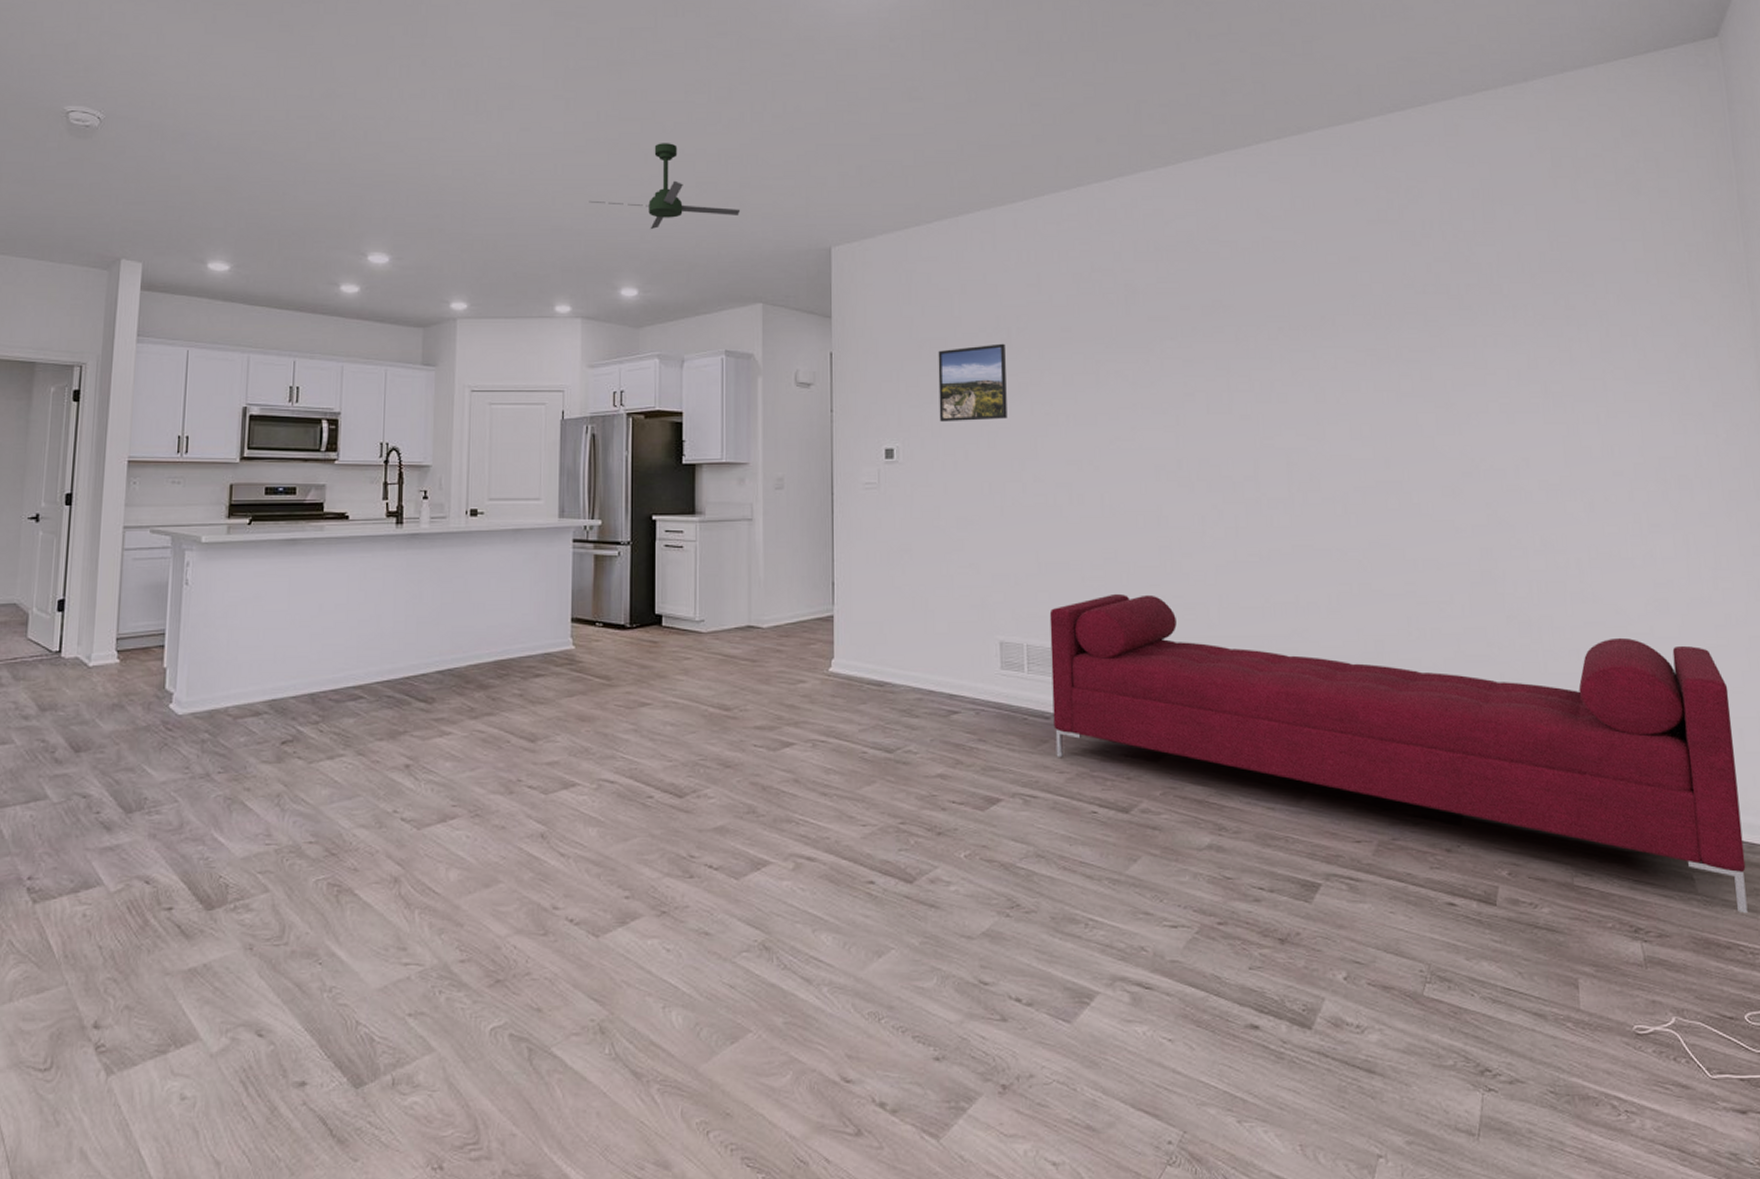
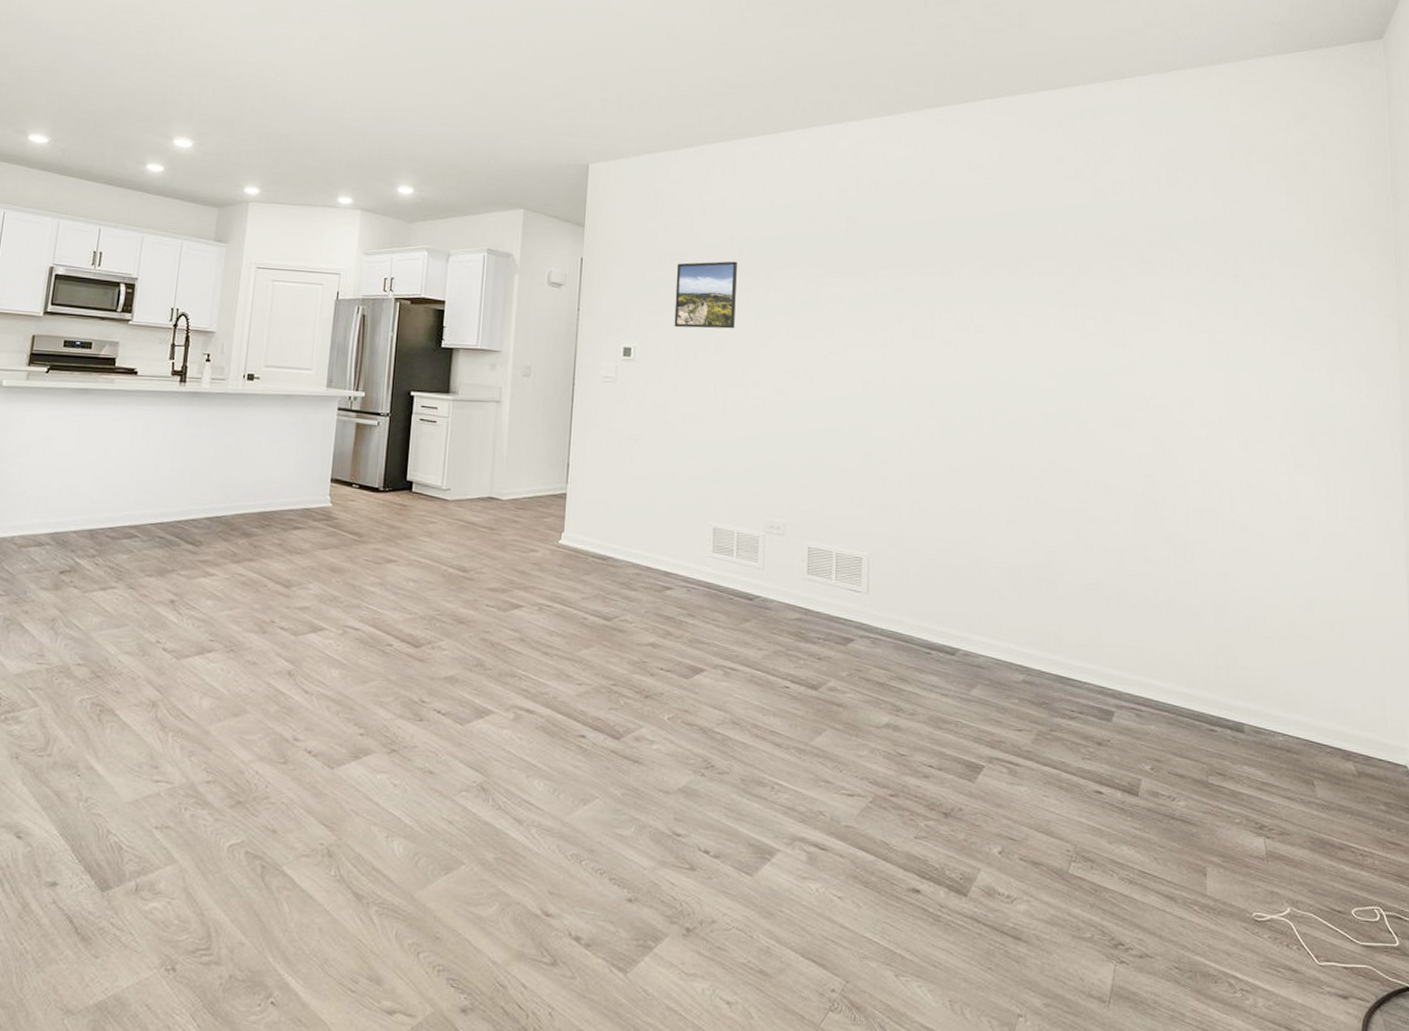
ceiling fan: present [589,143,741,230] -> none [376,59,511,136]
sofa: present [1049,593,1748,913] -> none [756,492,1361,818]

